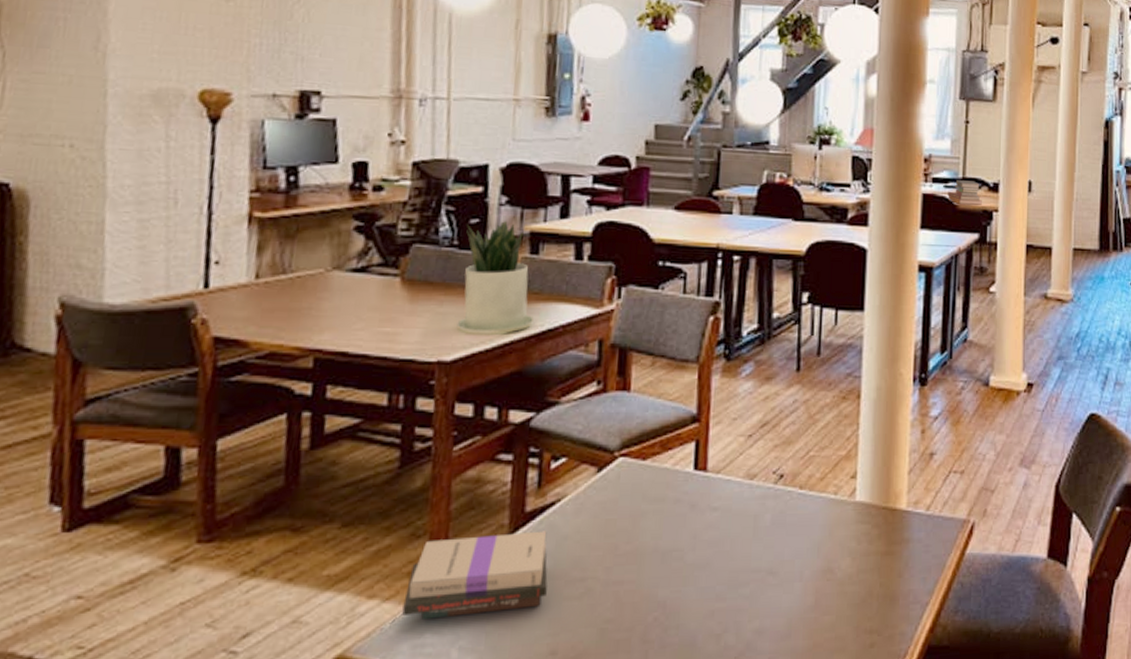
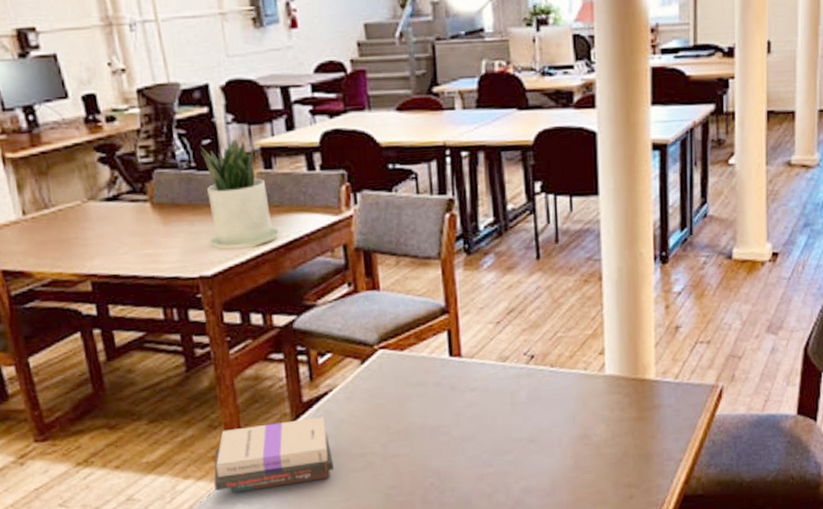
books: present [948,180,982,205] -> none [678,48,716,75]

